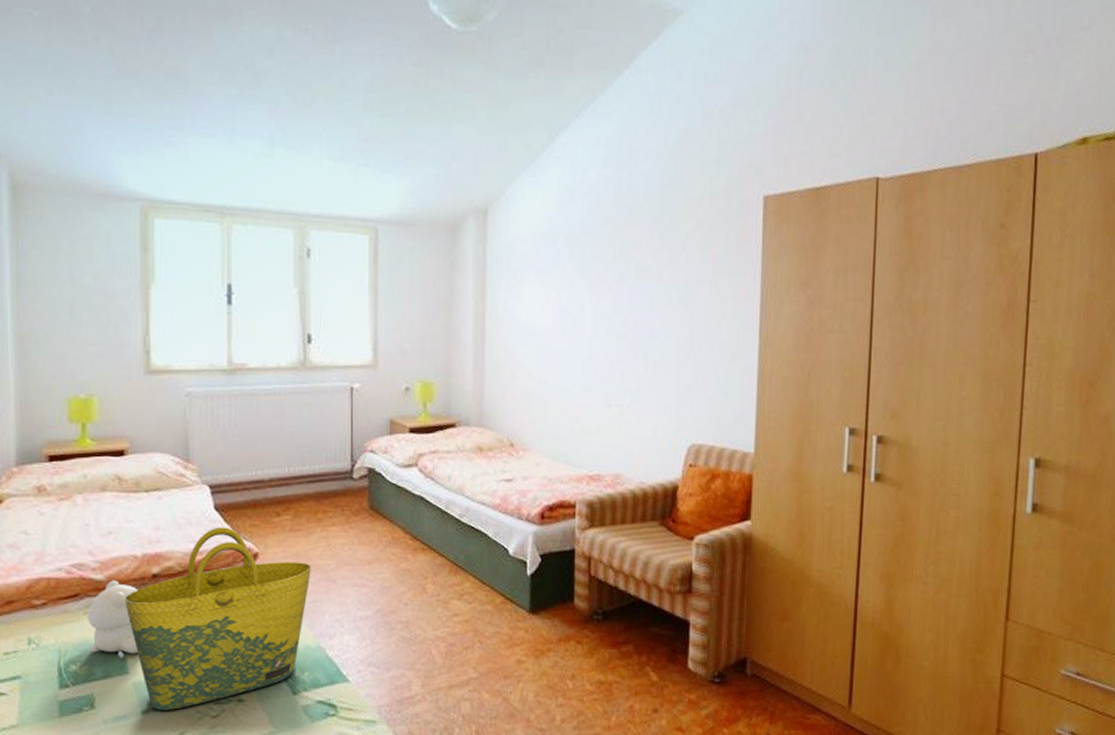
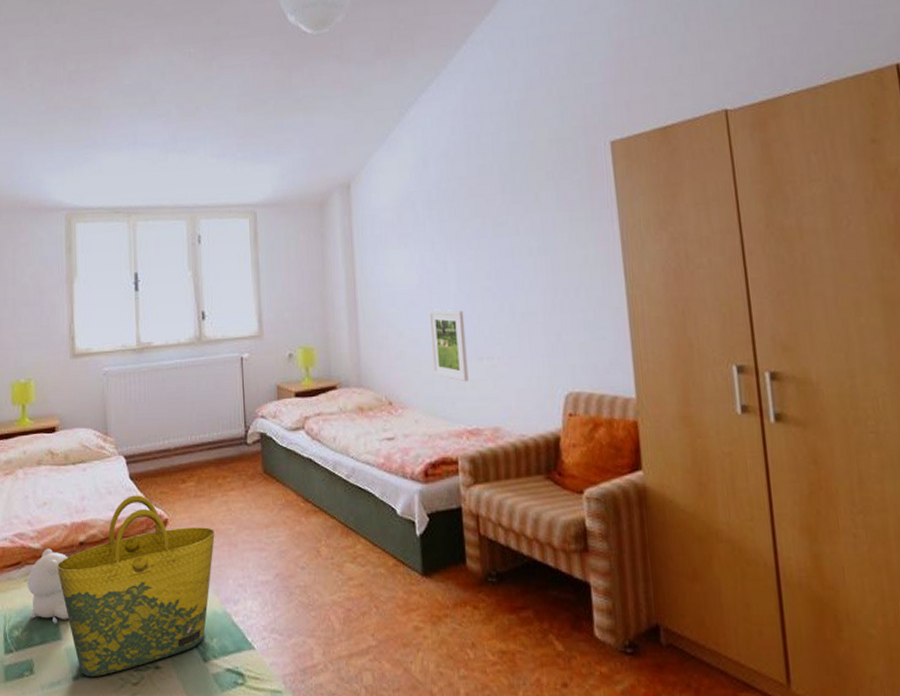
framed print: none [559,352,597,428] -> present [429,309,469,382]

